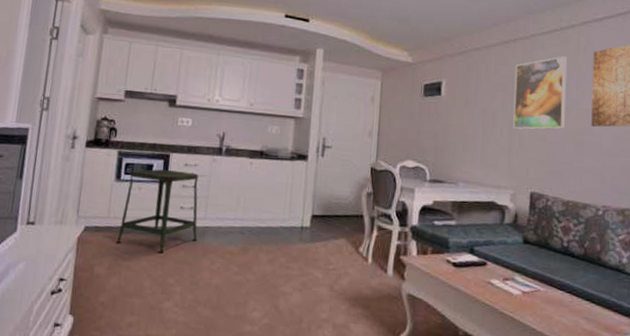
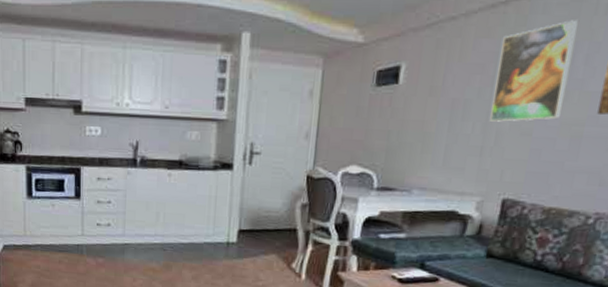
stool: present [116,169,199,254] -> none [36,184,117,271]

